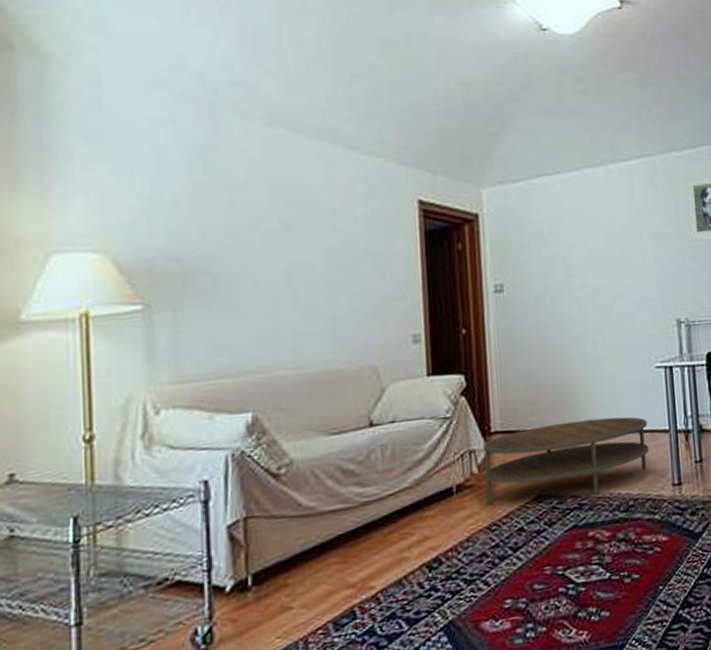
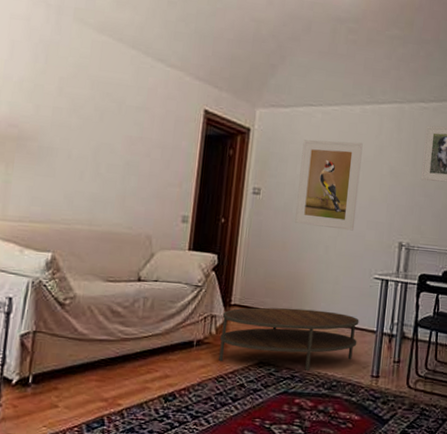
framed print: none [544,210,623,319] -> present [295,139,363,231]

